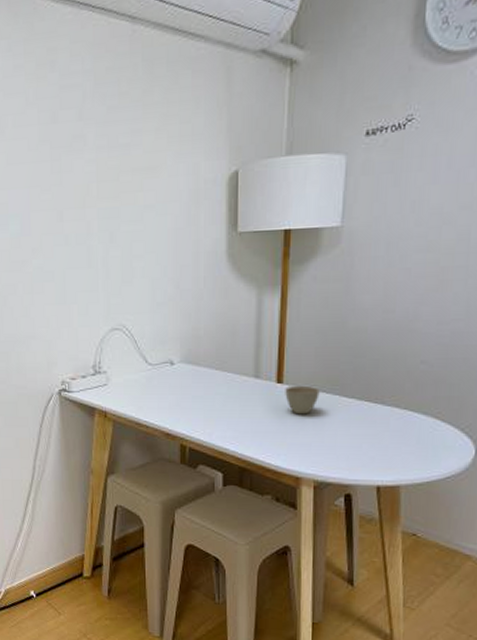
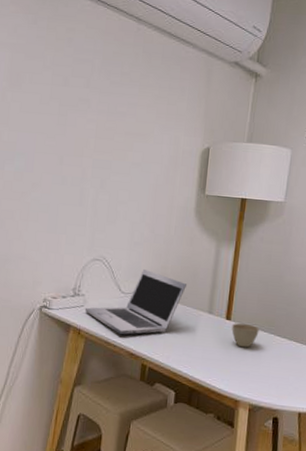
laptop: none [108,334,224,414] -> present [84,269,186,335]

